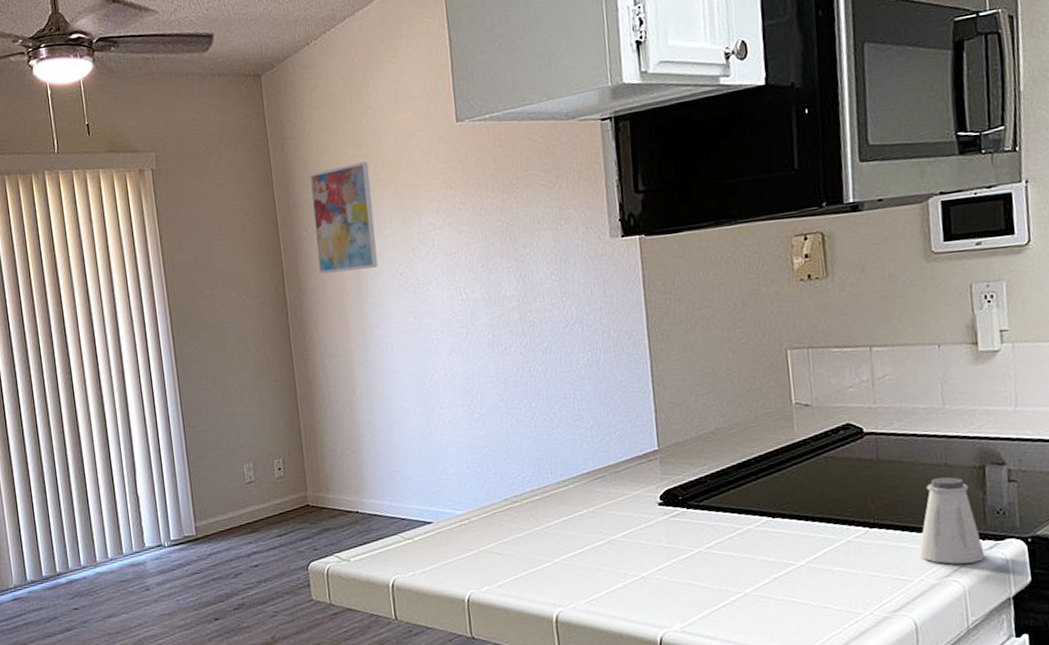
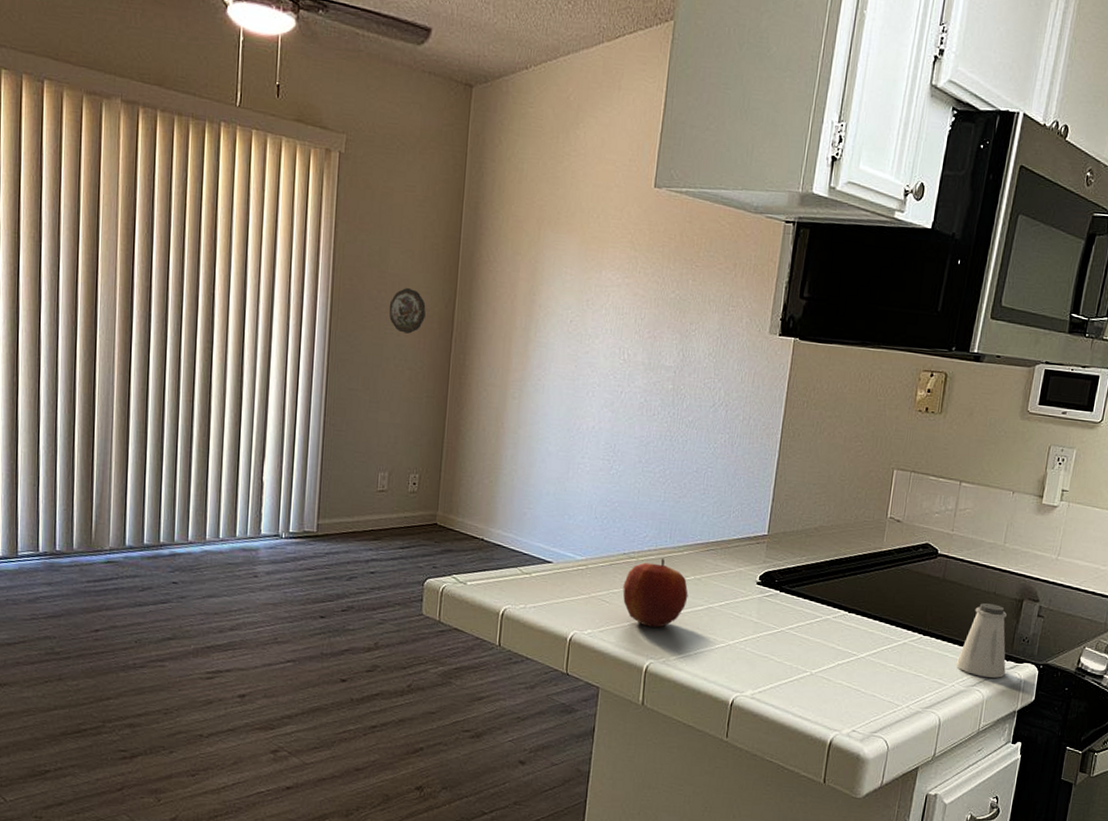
decorative plate: none [223,280,259,324] -> present [389,288,426,334]
wall art: present [309,161,378,275] -> none [492,199,562,310]
apple: none [512,496,585,573] -> present [622,558,688,628]

